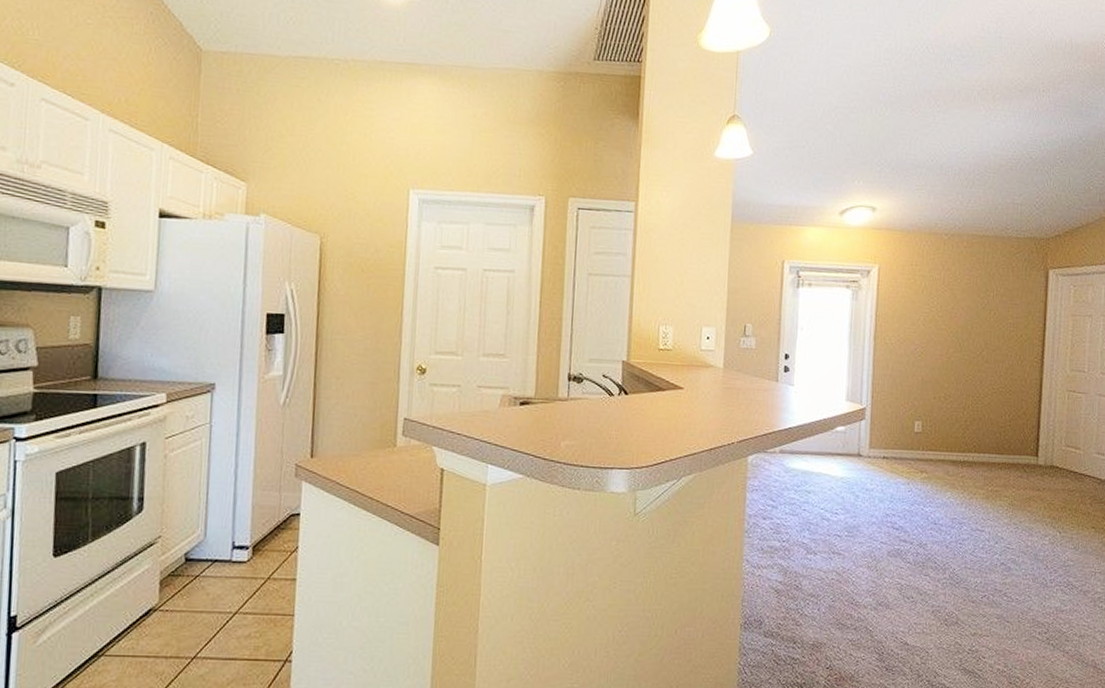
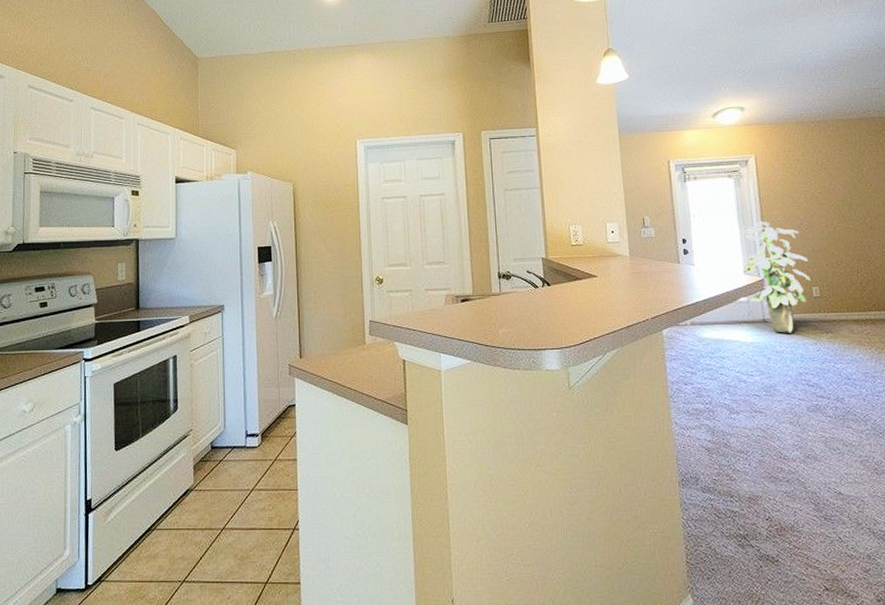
indoor plant: none [843,343,916,470] -> present [739,222,811,333]

